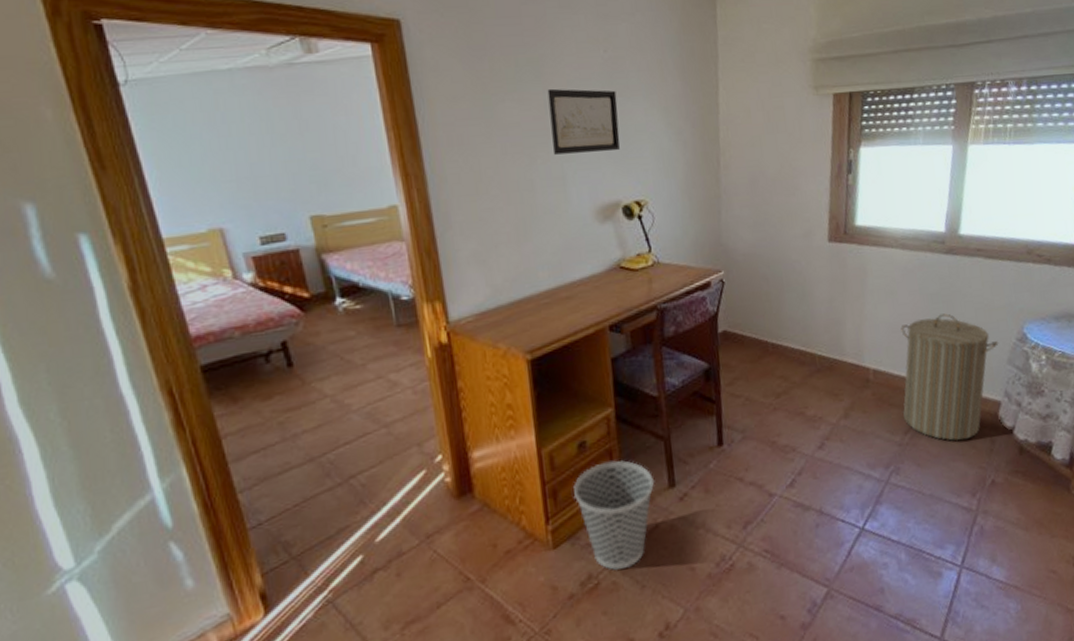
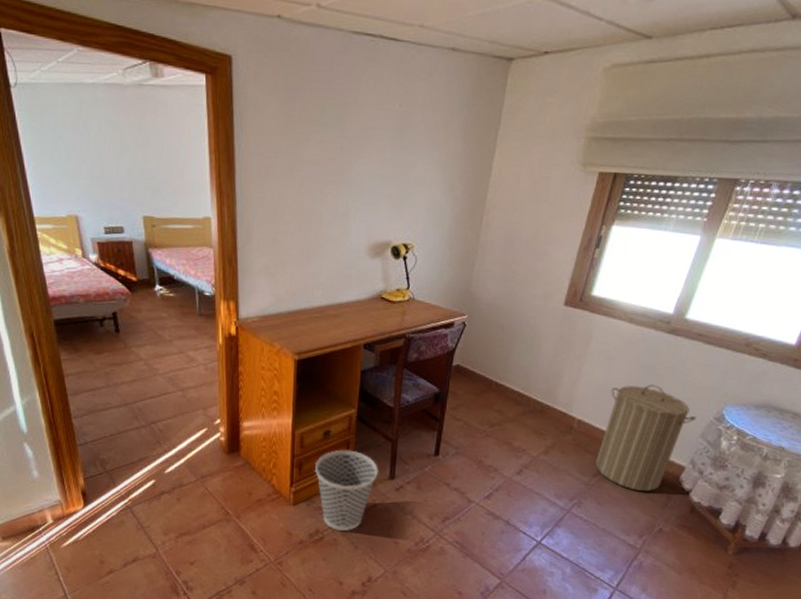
wall art: present [547,88,621,155] -> none [342,134,404,197]

